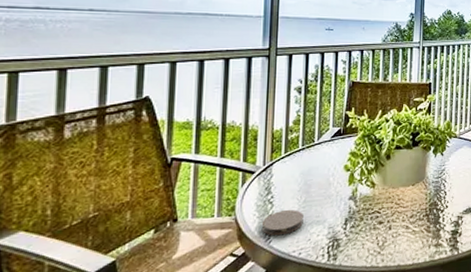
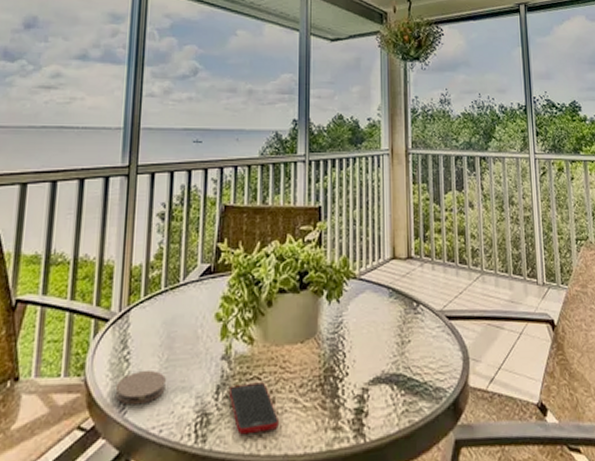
cell phone: none [354,215,395,253] -> present [228,382,280,435]

